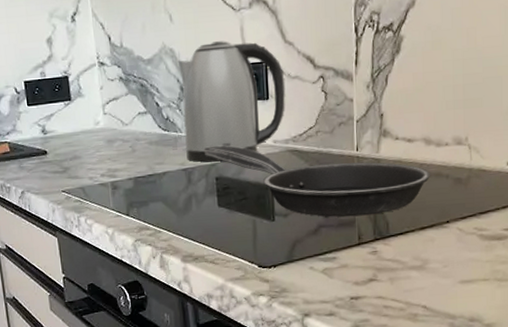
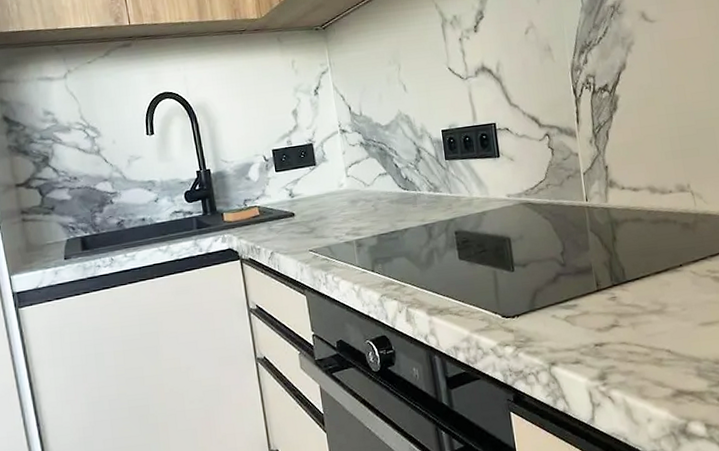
kettle: present [177,41,285,162] -> none [413,106,515,218]
frying pan: present [205,145,430,217] -> none [443,201,659,265]

